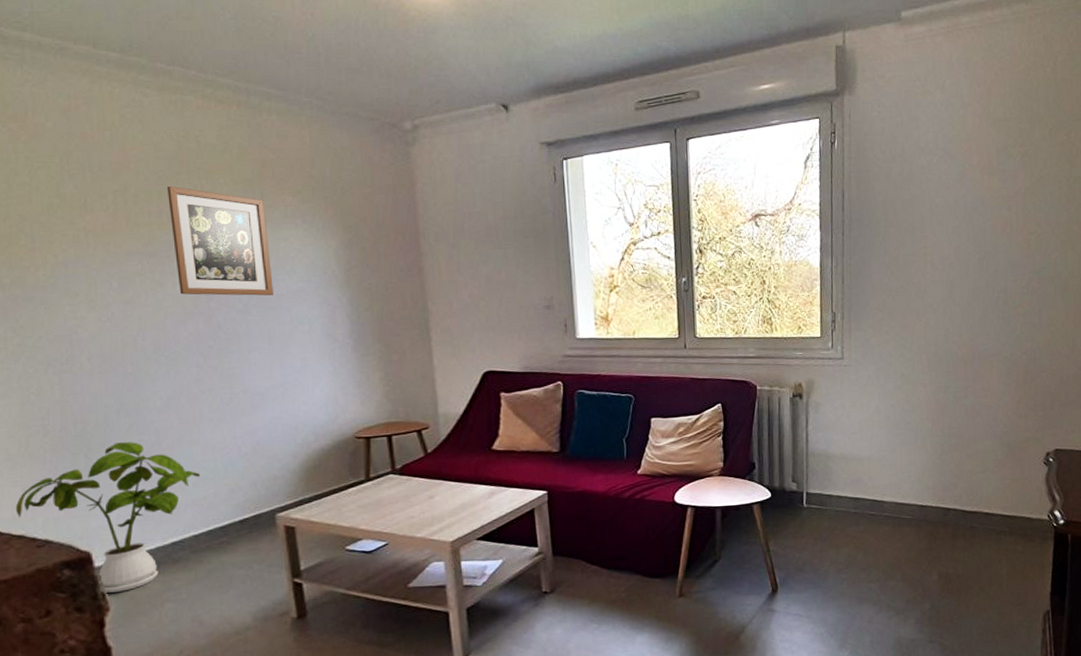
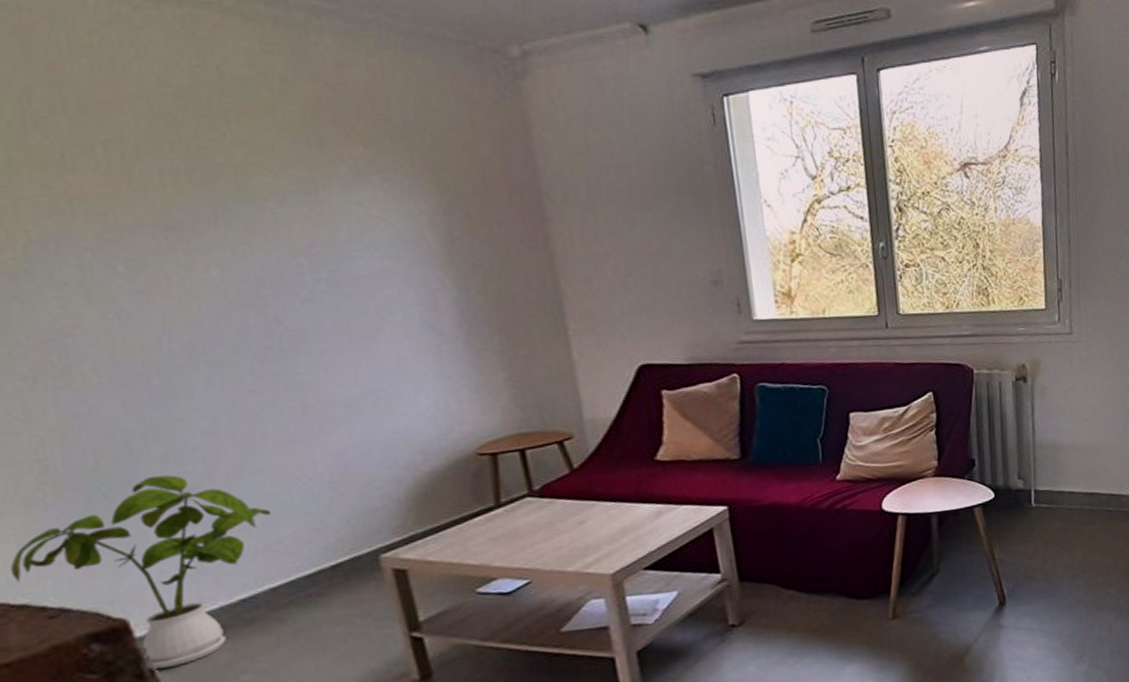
wall art: present [166,186,274,296] -> none [181,134,350,280]

